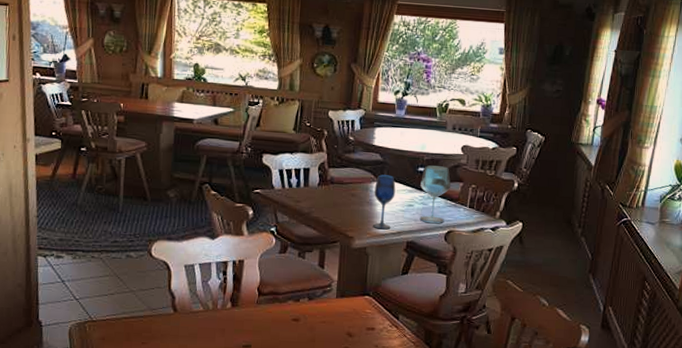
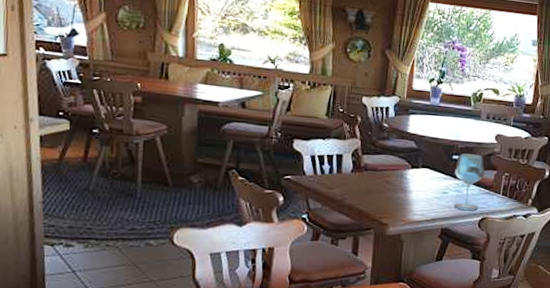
wineglass: present [373,174,396,230] -> none [408,162,431,217]

